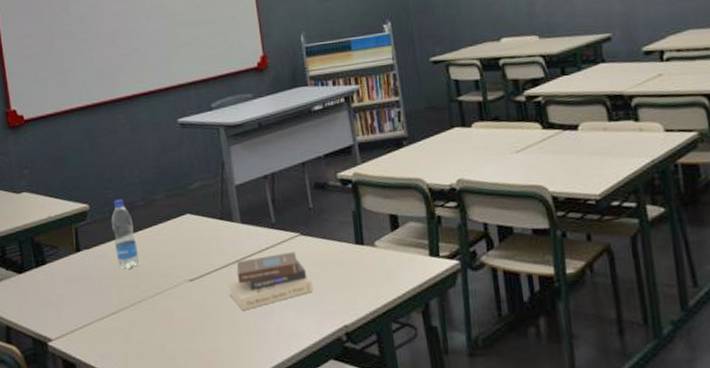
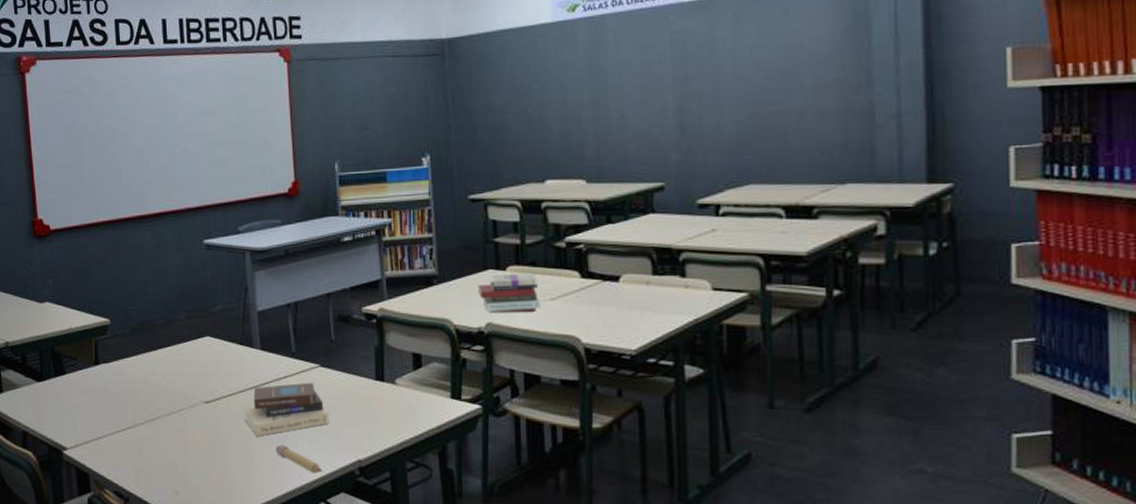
bottle: present [111,199,139,269] -> none [131,317,156,386]
pencil: none [262,316,309,343] -> present [275,444,322,473]
books: none [445,128,508,169] -> present [477,273,541,312]

